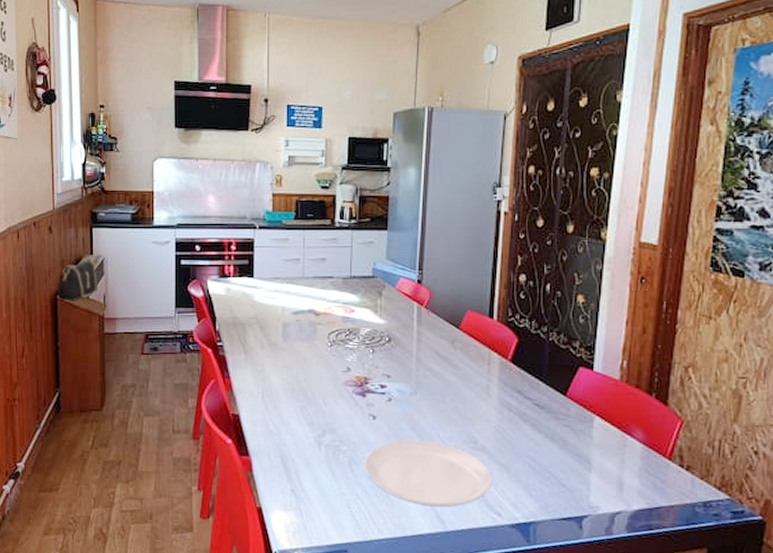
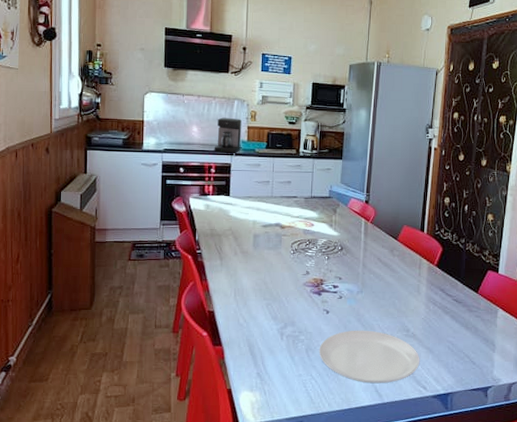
handbag: present [57,258,97,299] -> none [52,177,90,212]
coffee maker: none [234,184,265,226] -> present [214,117,242,153]

